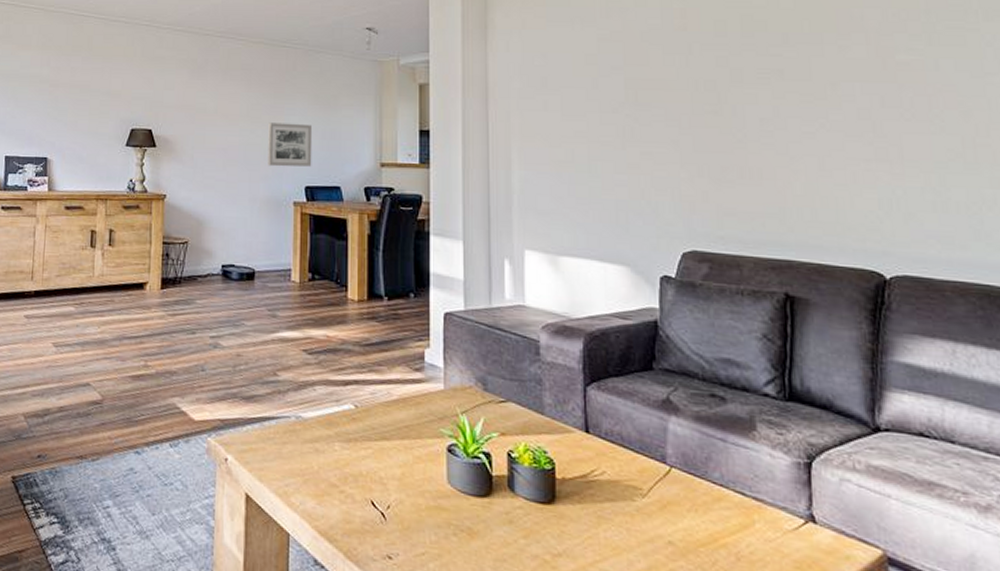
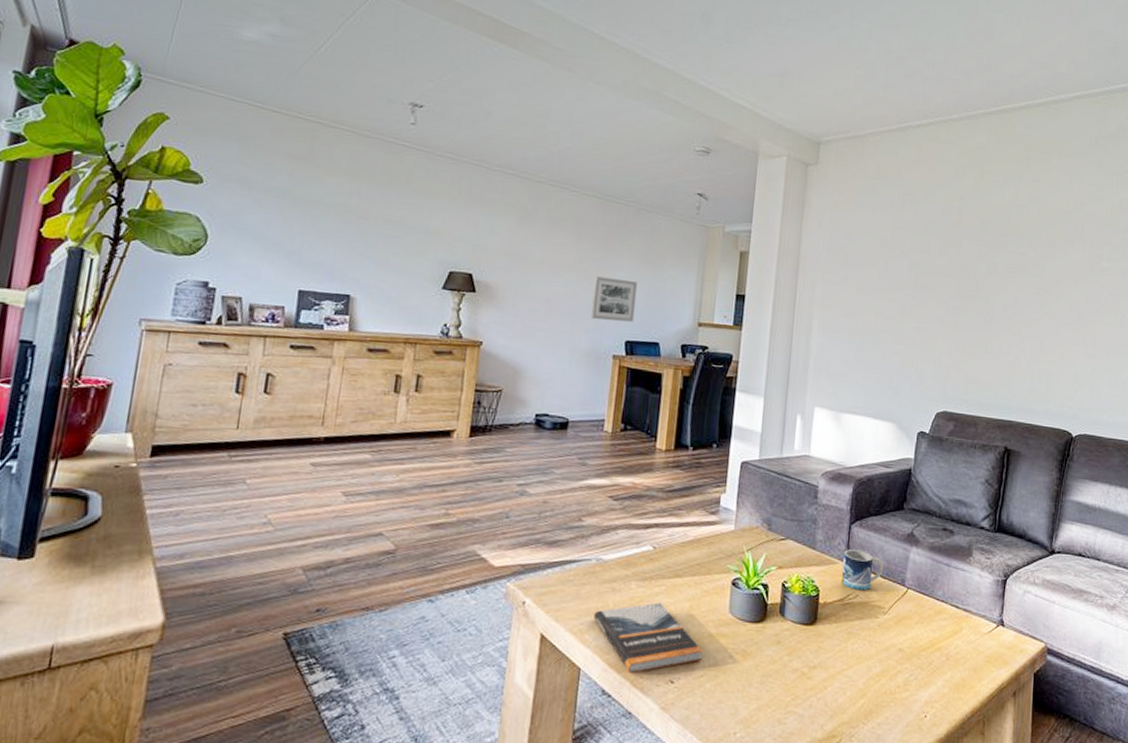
book: none [298,467,422,545] -> present [594,602,703,674]
mug: none [580,416,635,467] -> present [842,549,884,591]

